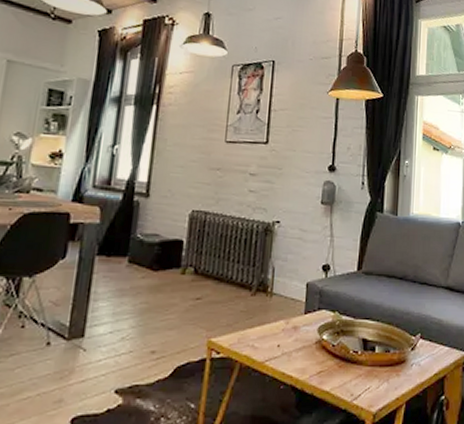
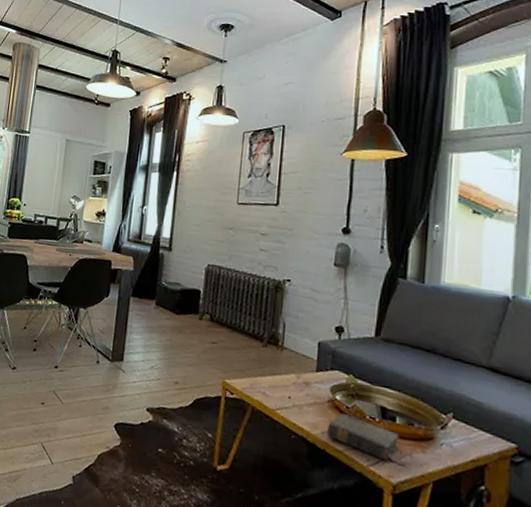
book: none [315,351,385,394] -> present [327,412,408,467]

